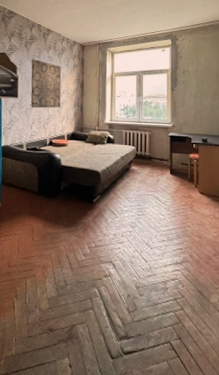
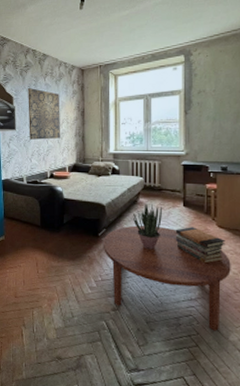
coffee table: none [97,192,211,294] -> present [103,225,231,331]
potted plant: none [126,171,151,216] -> present [133,204,162,250]
book stack: none [163,193,206,228] -> present [175,227,225,264]

